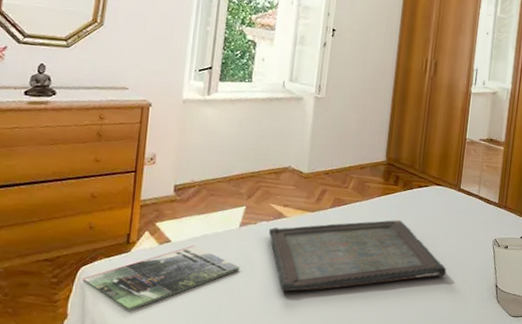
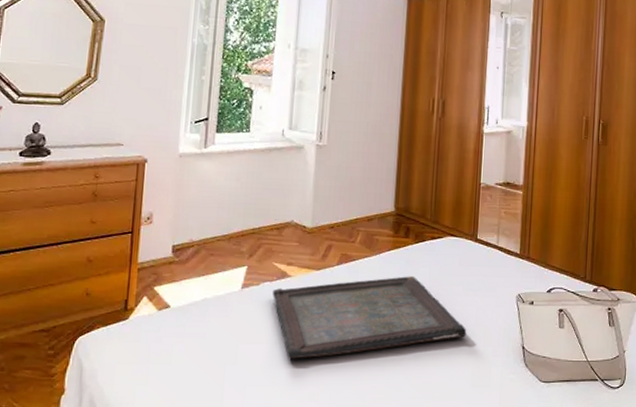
magazine: present [82,245,240,312] -> none [80,310,243,385]

